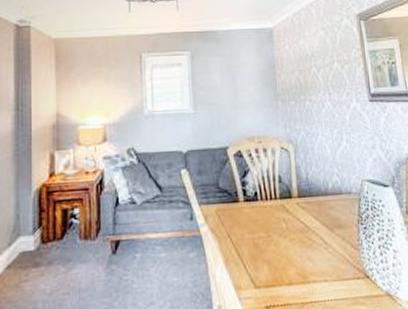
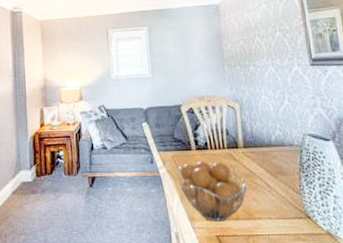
fruit basket: none [221,215,302,289] -> present [177,161,248,222]

